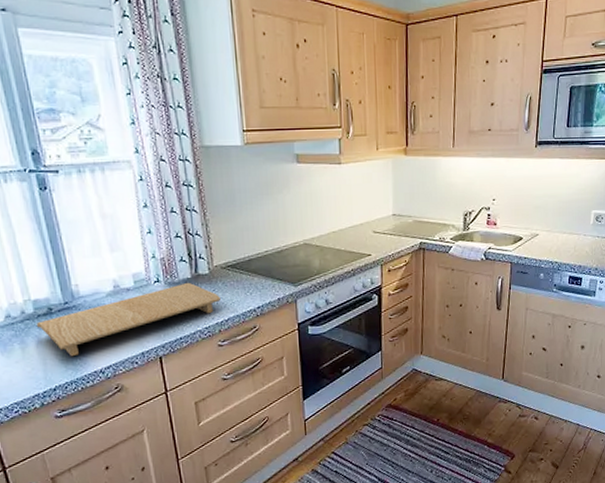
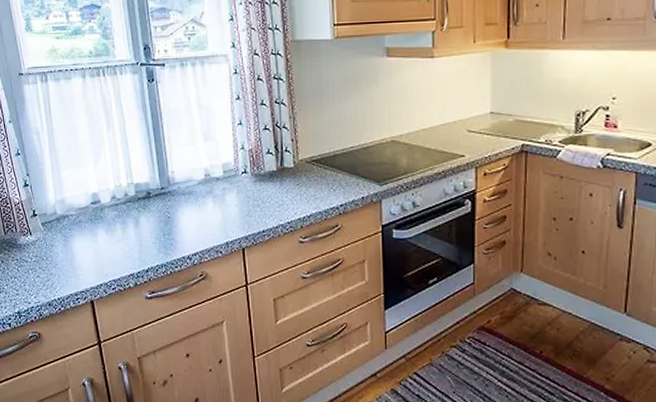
cutting board: present [36,282,221,357] -> none [136,175,304,241]

